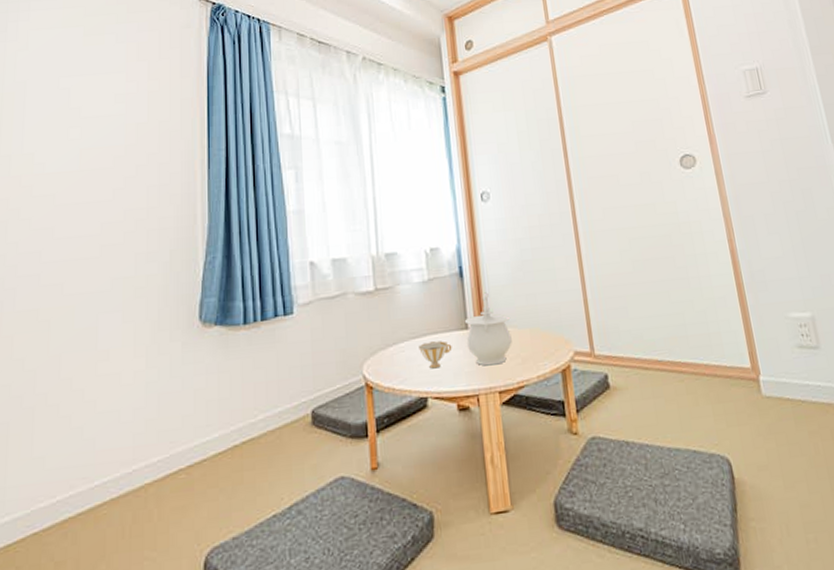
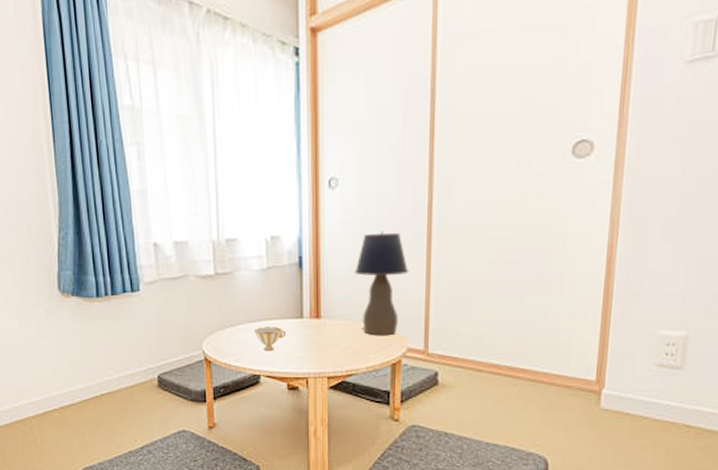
teapot: present [464,292,512,366] -> none [300,284,345,353]
table lamp: none [513,238,565,342] -> present [354,231,409,336]

